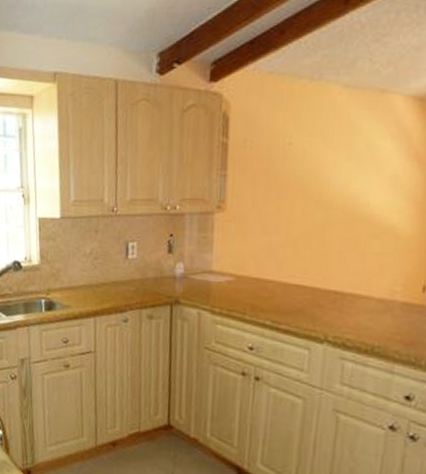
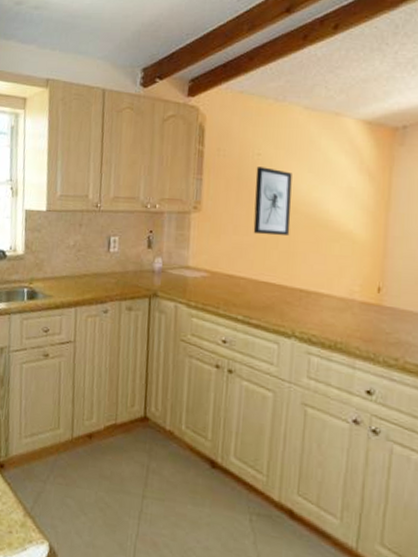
wall art: none [283,158,329,234] -> present [253,167,292,236]

